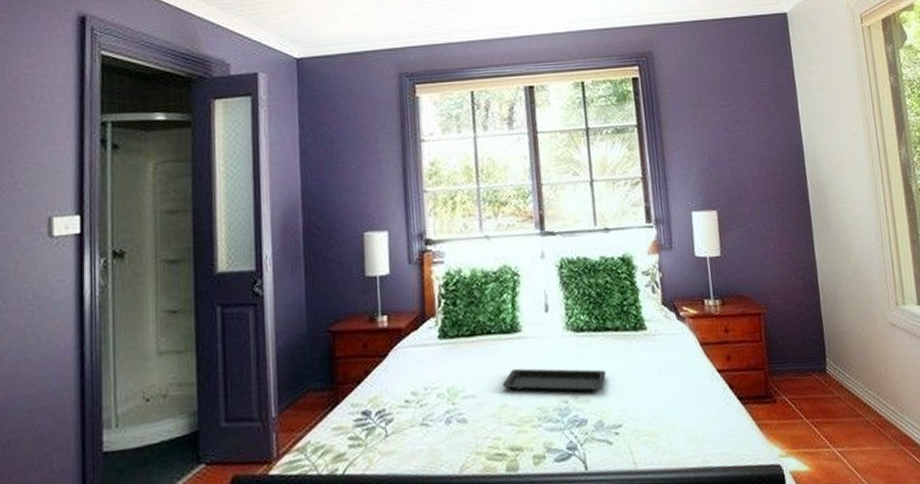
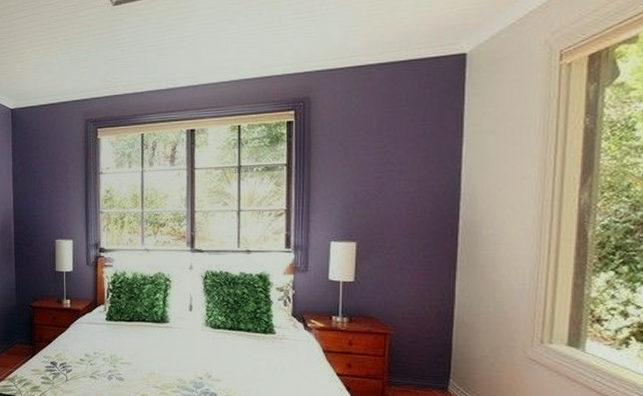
serving tray: present [502,368,607,393] -> none [151,348,236,375]

